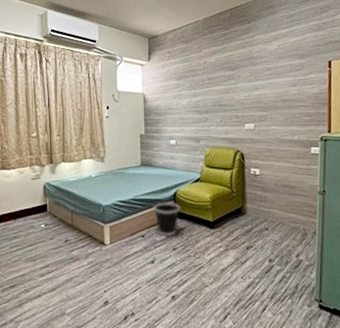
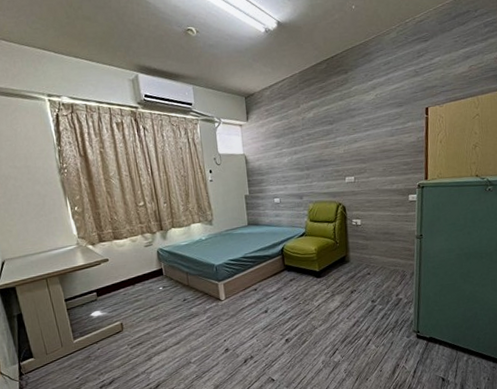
wastebasket: present [153,202,180,236] -> none [262,257,288,288]

